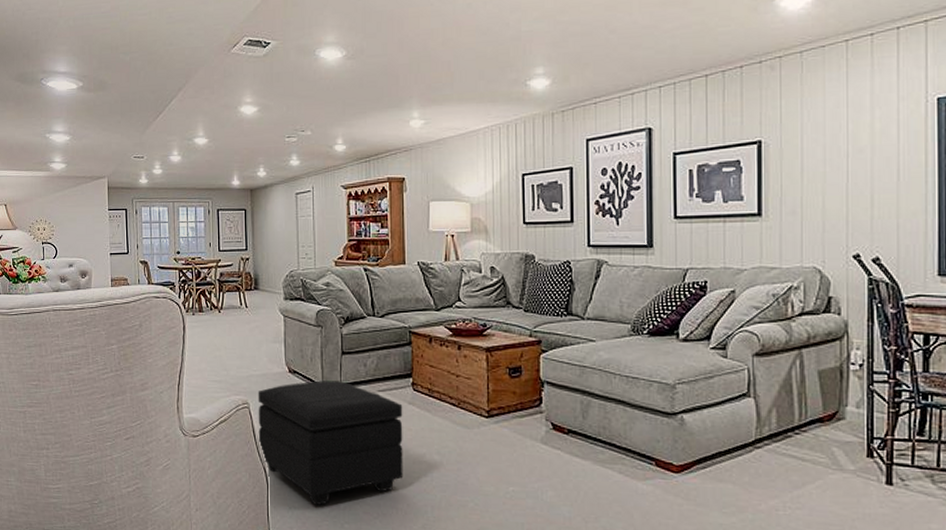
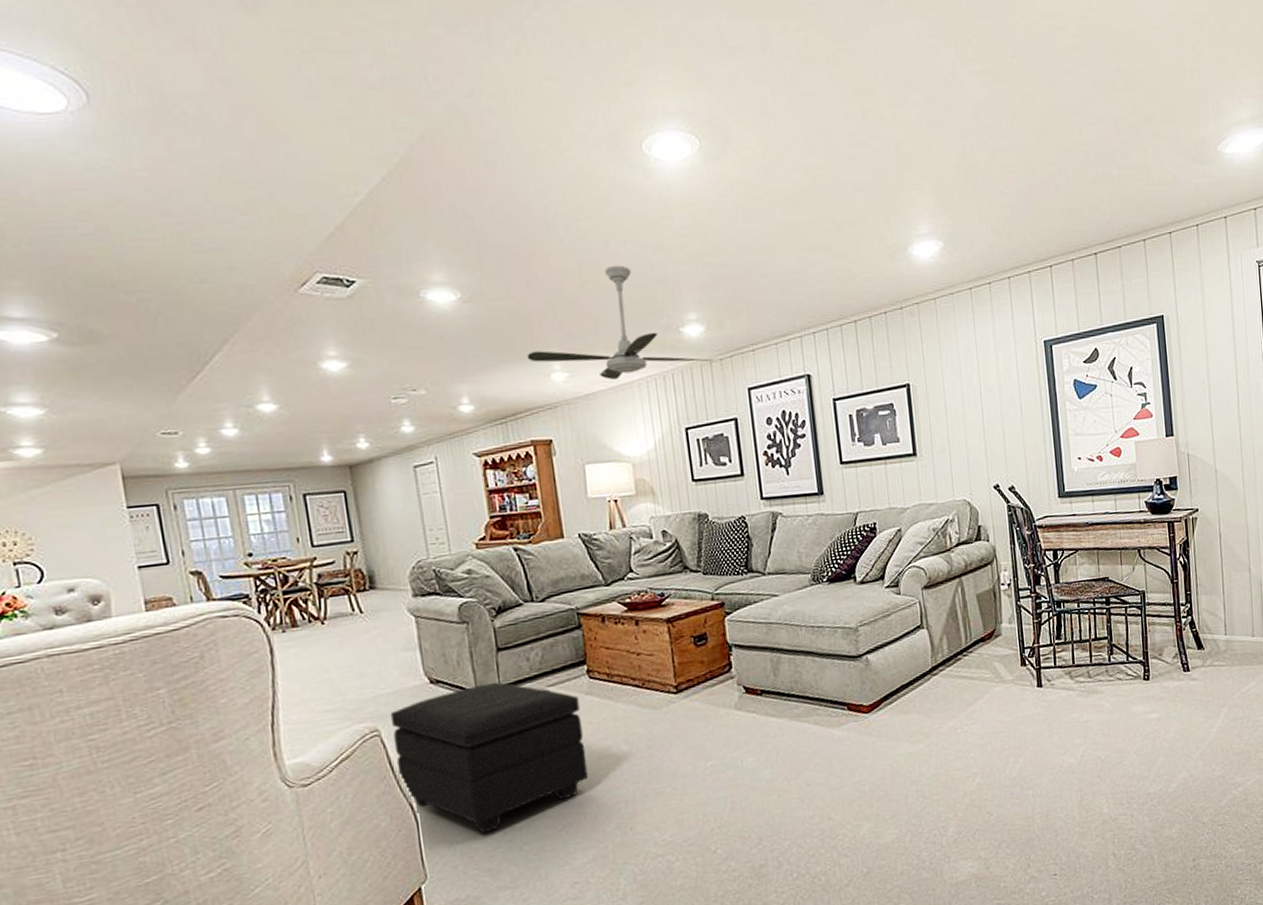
ceiling fan: none [392,24,556,128] -> present [527,265,714,381]

